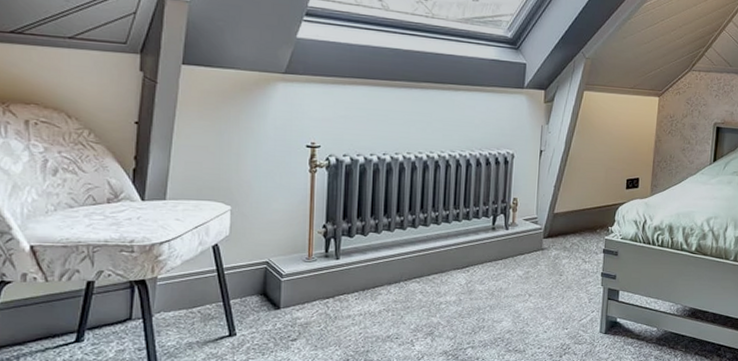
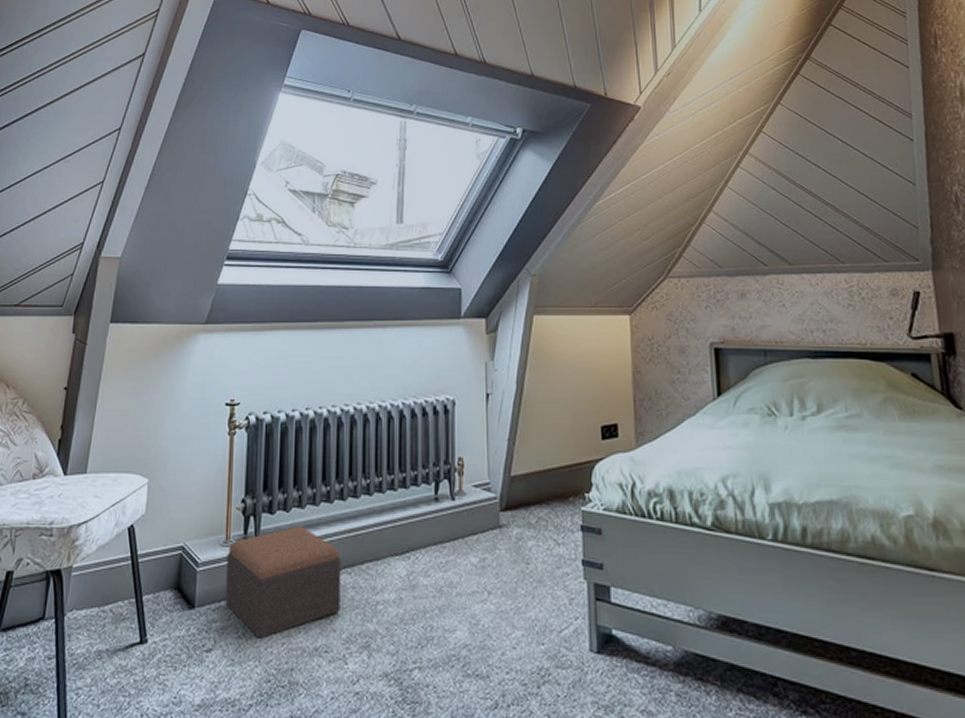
footstool: none [308,247,411,330] -> present [225,526,341,638]

